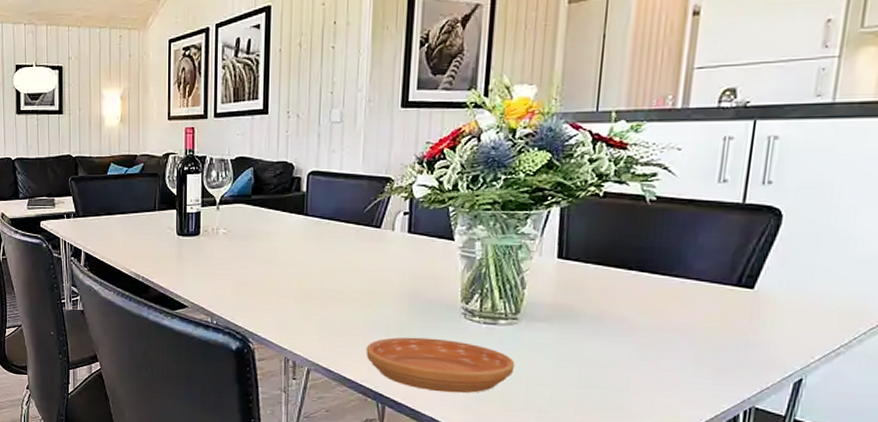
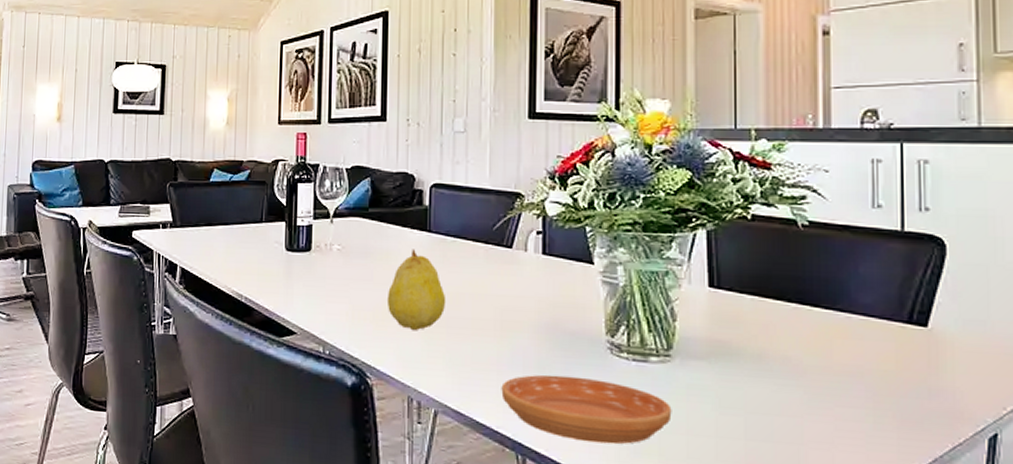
fruit: none [267,231,320,301] -> present [386,249,446,330]

